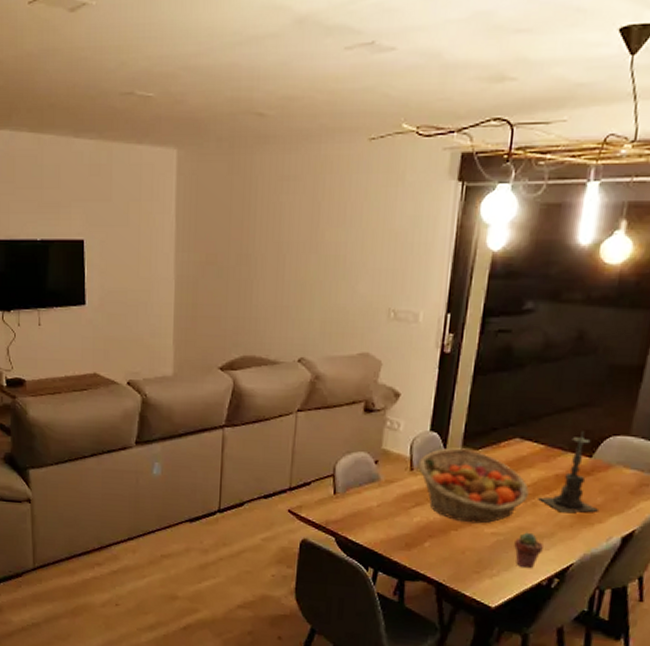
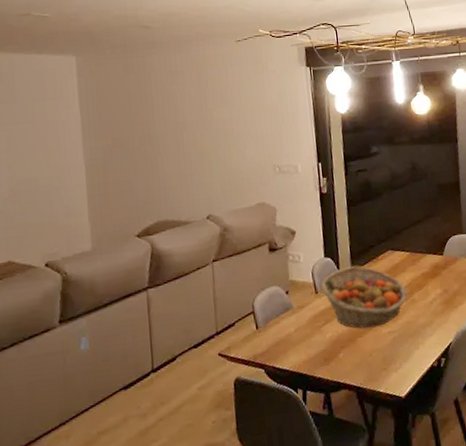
potted succulent: present [514,532,543,569] -> none [406,324,428,356]
candle holder: present [538,431,600,513] -> none [415,236,458,303]

